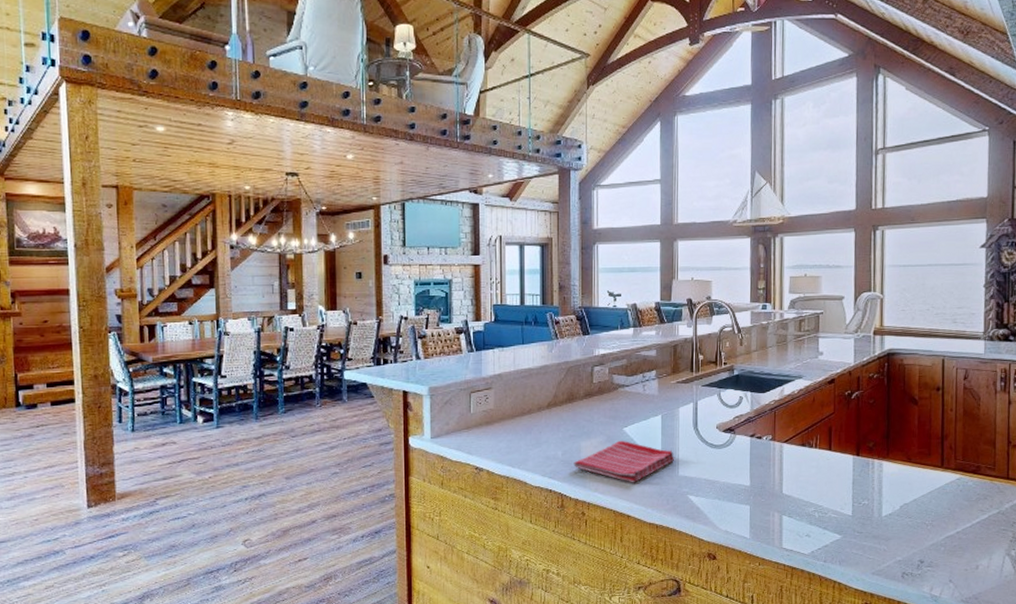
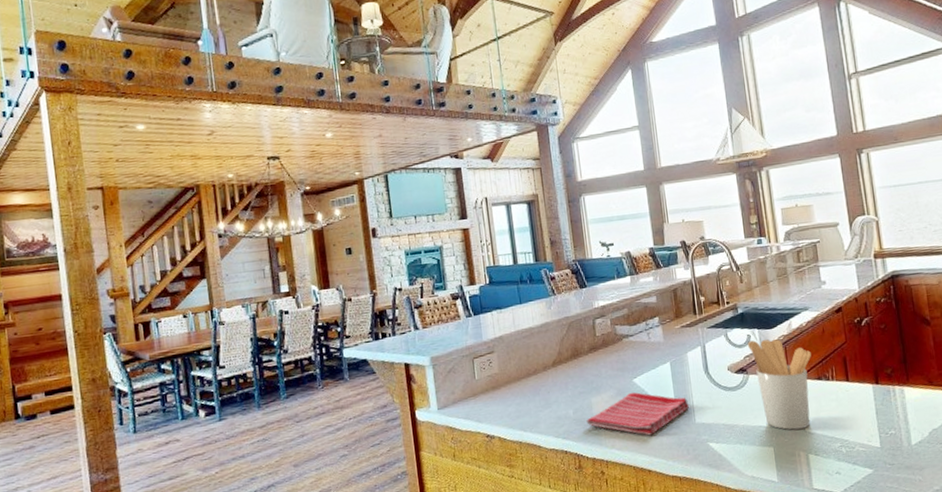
utensil holder: none [738,402,799,491] -> present [747,339,812,430]

